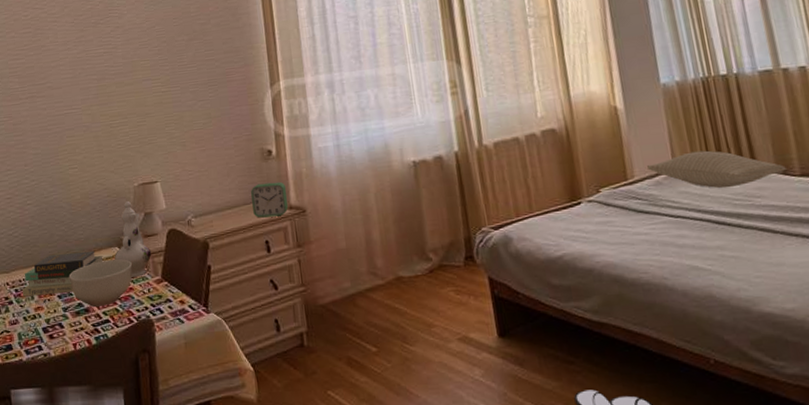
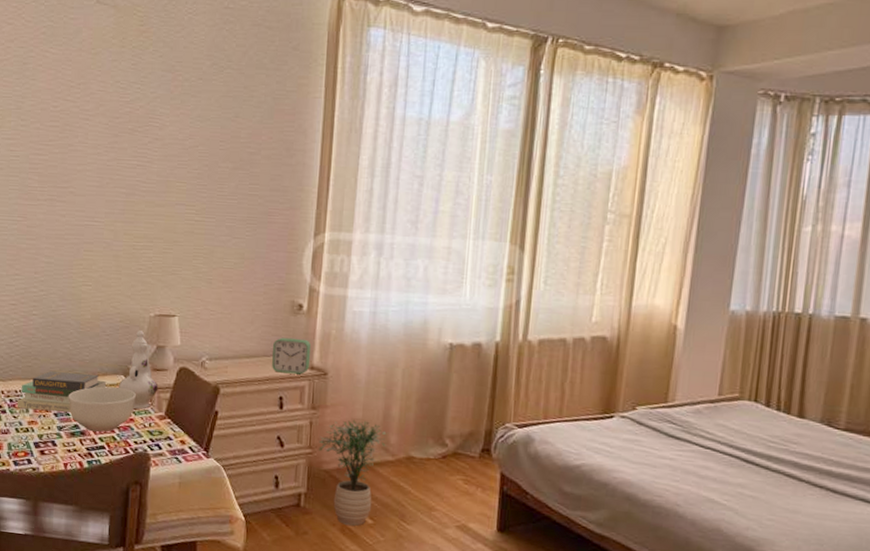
potted plant: none [309,249,376,357] -> present [318,419,388,526]
pillow: present [647,150,786,189] -> none [691,386,832,429]

